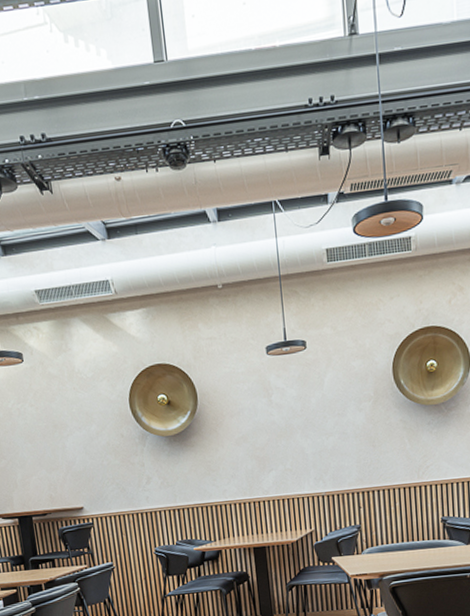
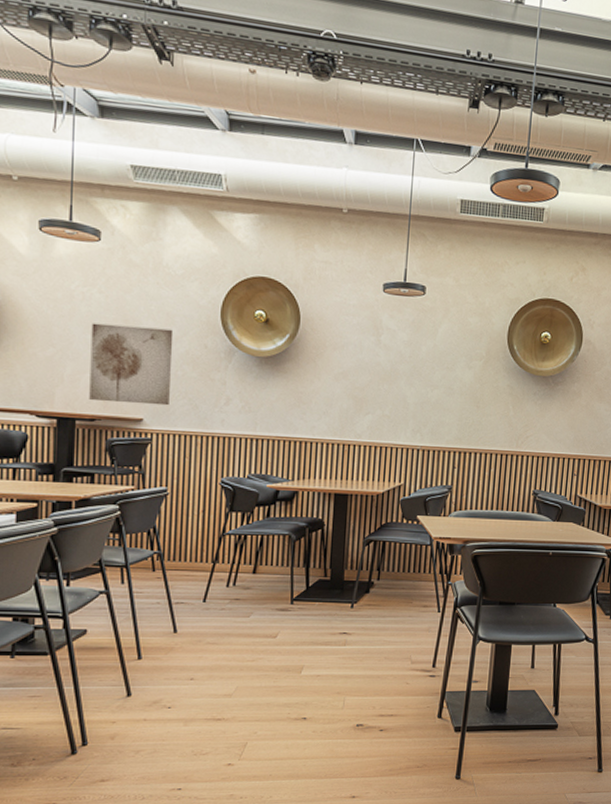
wall art: none [29,426,102,499] -> present [89,323,174,406]

